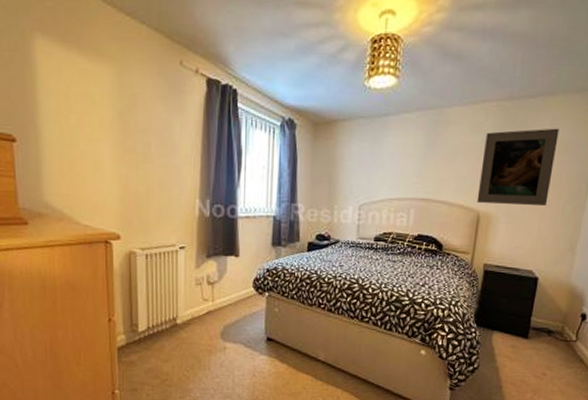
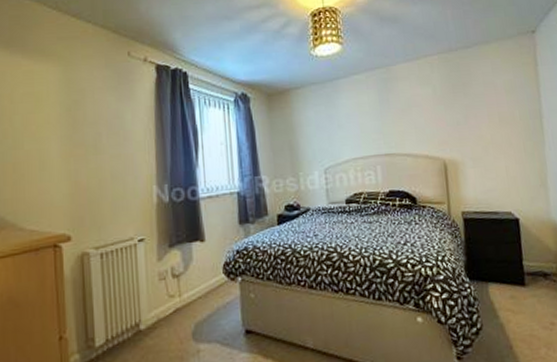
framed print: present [476,128,560,205] -> none [434,72,508,151]

